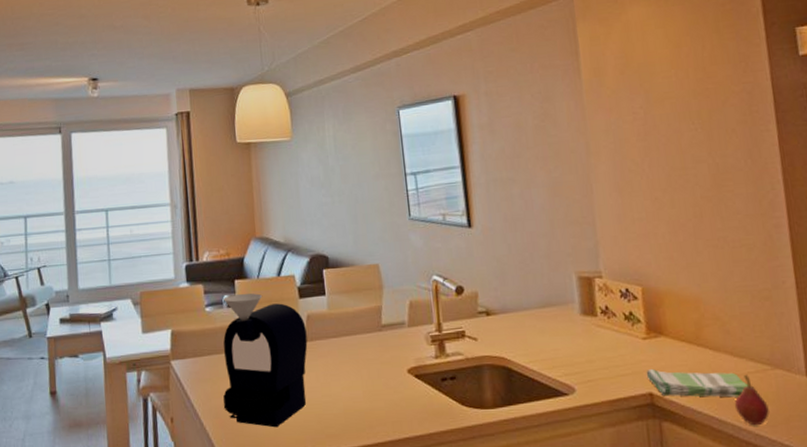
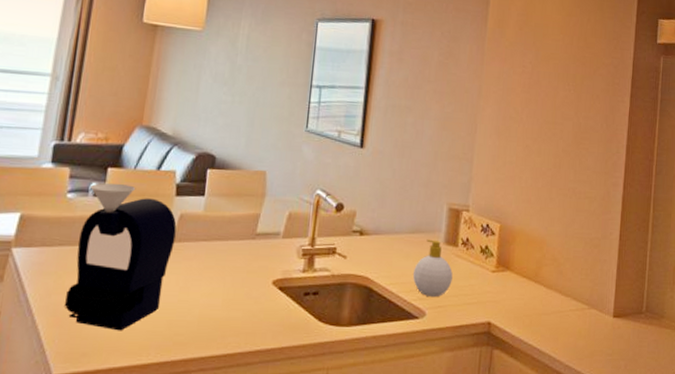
soap bottle: none [552,311,598,372] -> present [412,239,453,298]
dish towel: present [646,368,754,398] -> none [488,299,572,331]
fruit: present [734,374,769,426] -> none [554,311,580,358]

